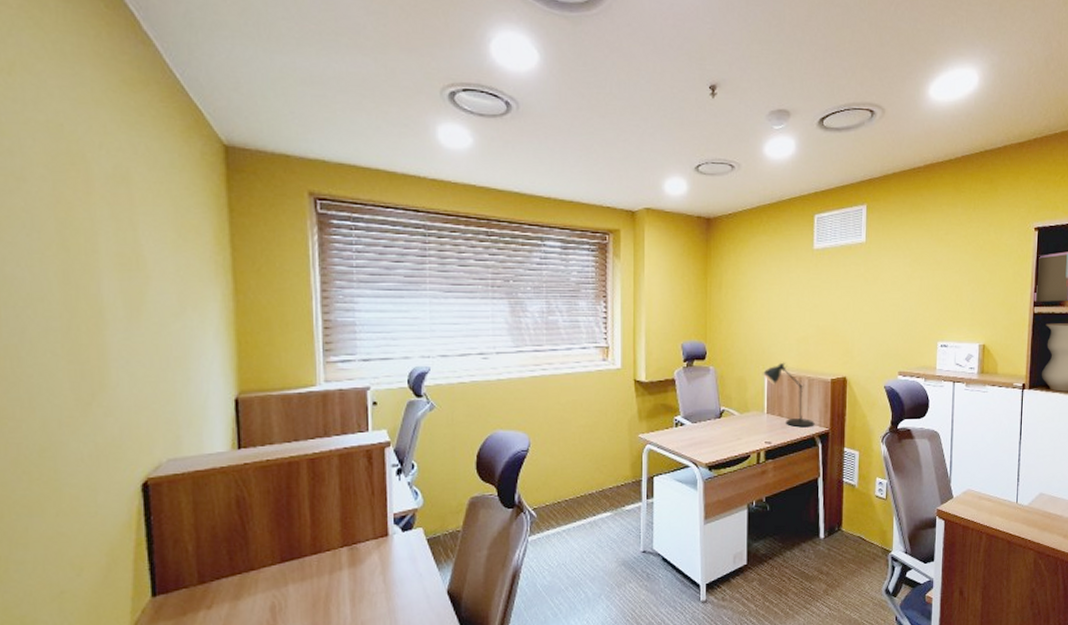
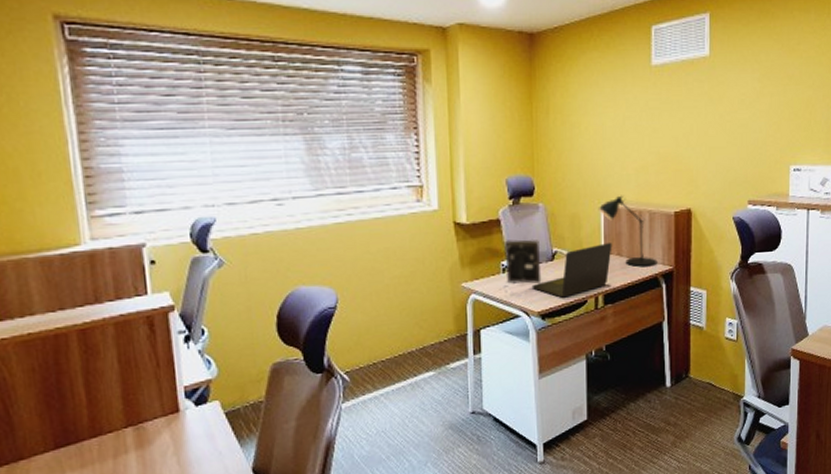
picture frame: none [677,398,710,438] -> present [503,239,542,284]
laptop: none [701,405,774,452] -> present [531,243,612,298]

